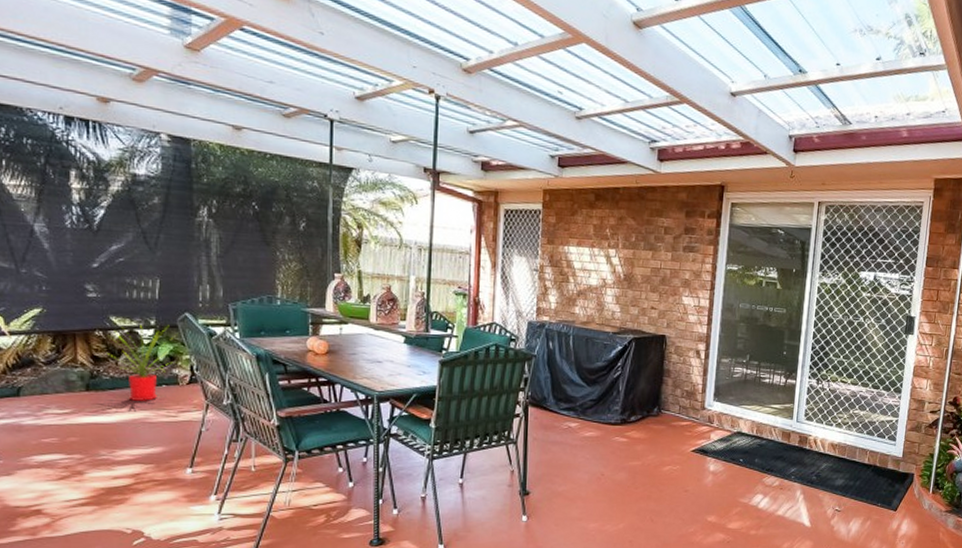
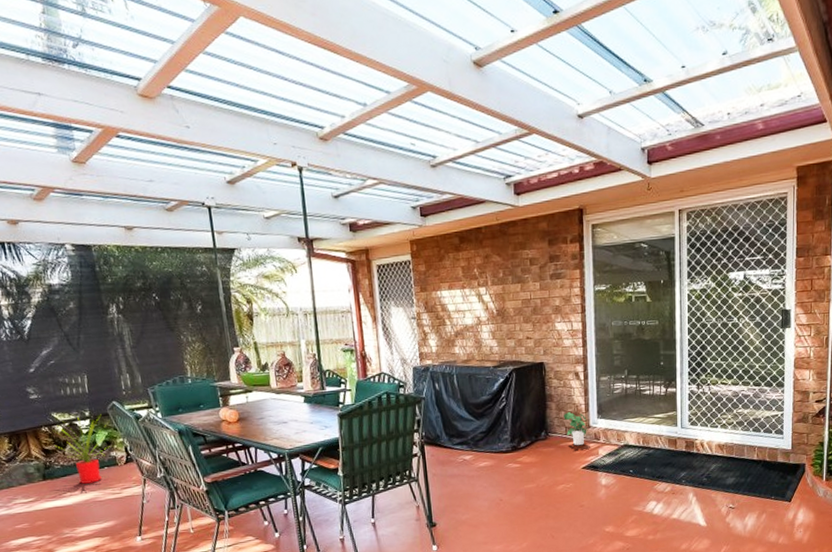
potted plant: none [679,389,702,427] -> present [563,411,587,446]

